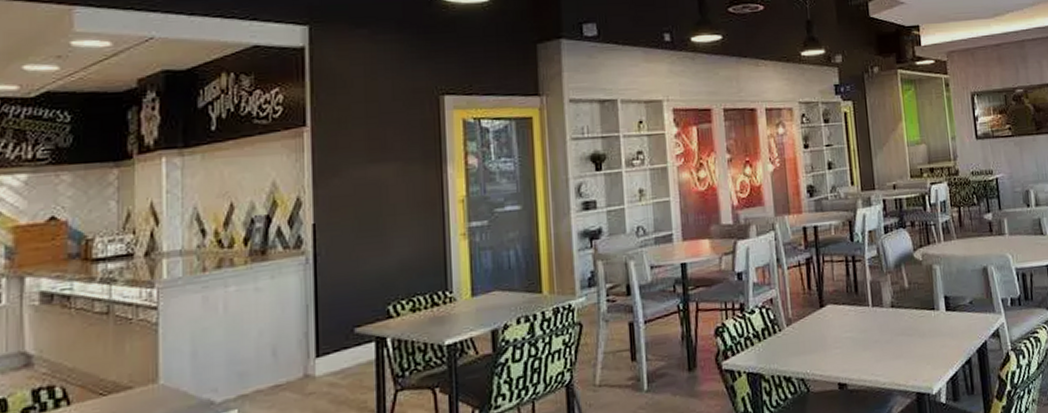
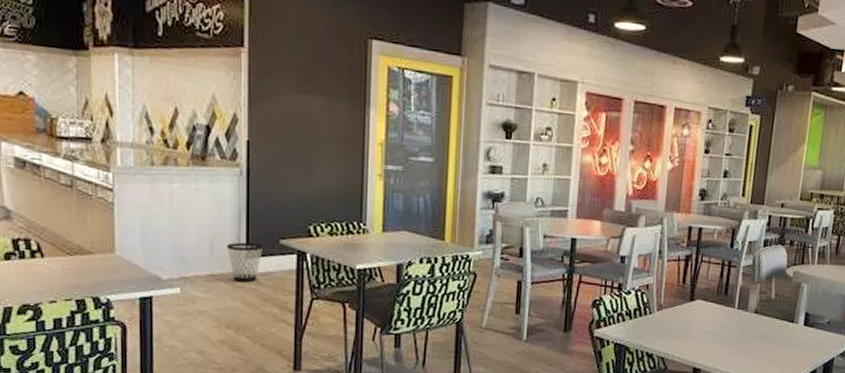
wastebasket: none [293,337,337,388] -> present [227,242,264,282]

